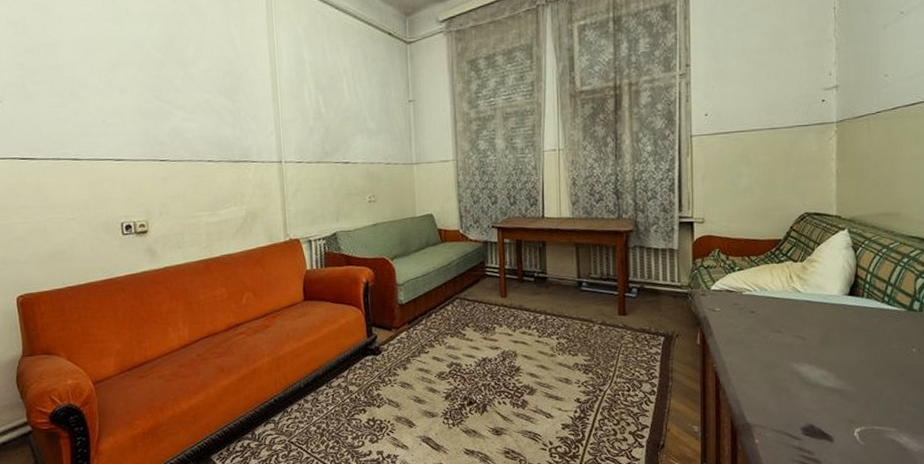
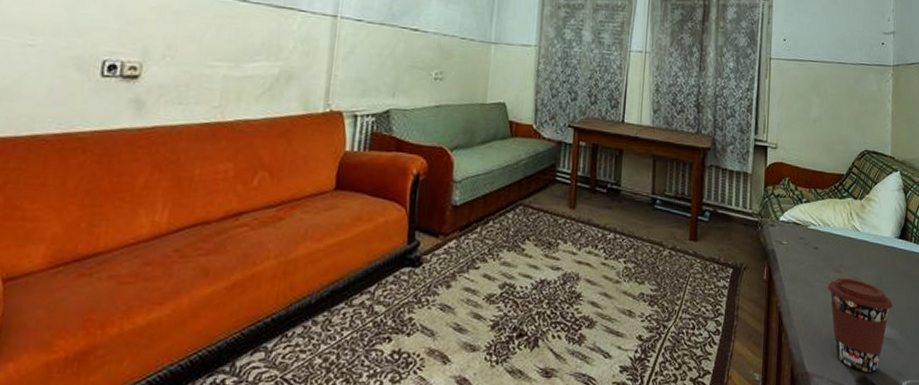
coffee cup: none [766,336,843,422] -> present [827,277,893,373]

